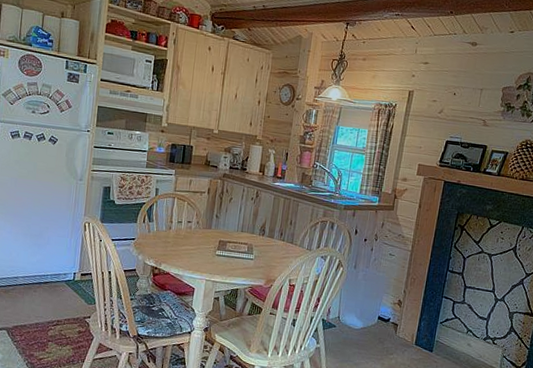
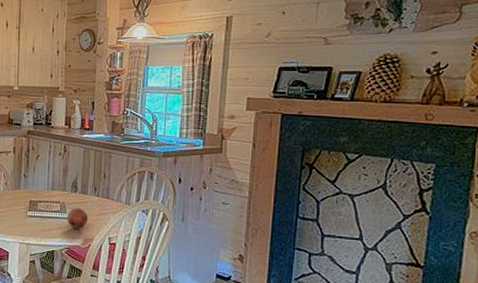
fruit: none [252,250,273,270] -> present [67,208,89,229]

